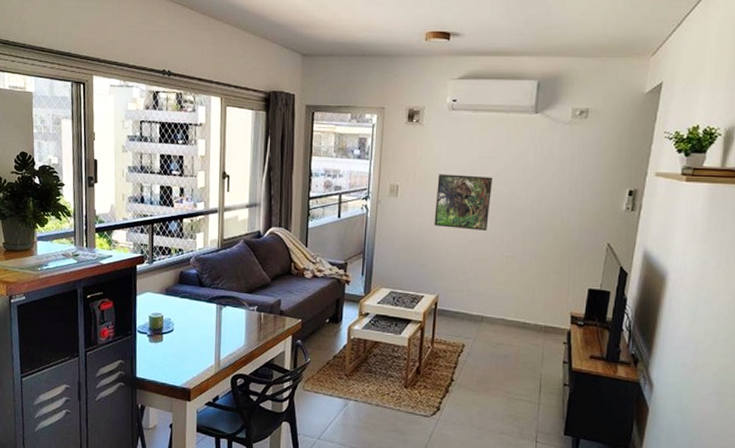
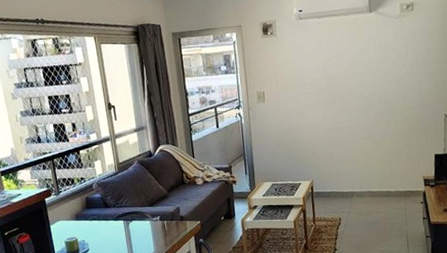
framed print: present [434,174,492,231] -> none [296,73,345,122]

